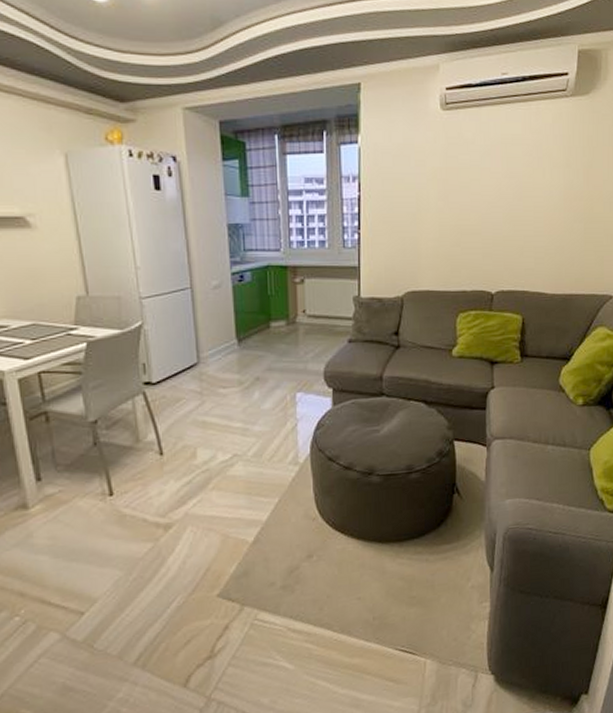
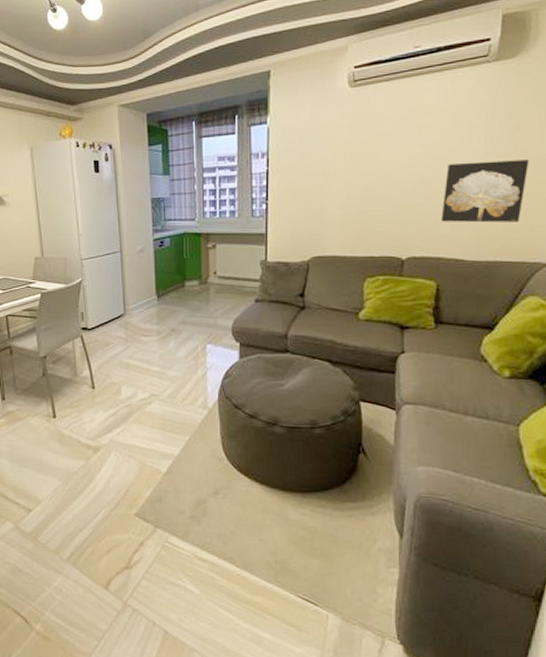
wall art: none [526,196,599,257] -> present [441,160,529,223]

